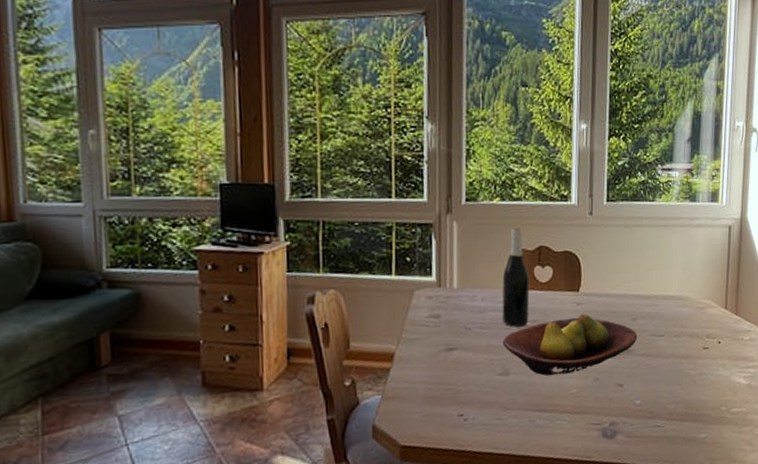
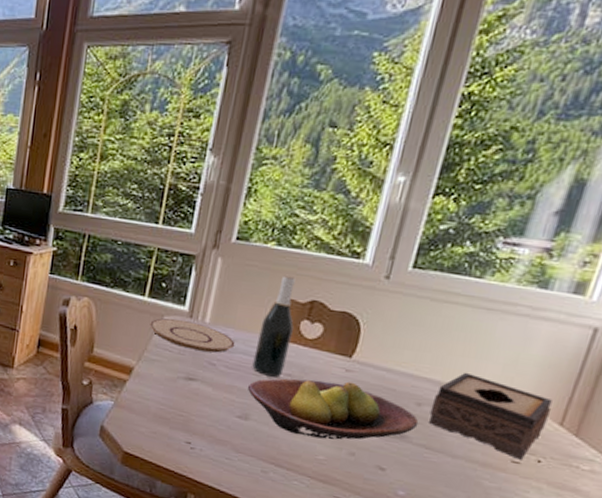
plate: none [402,291,484,319] -> present [150,318,236,353]
tissue box: none [643,282,718,345] -> present [429,372,553,460]

